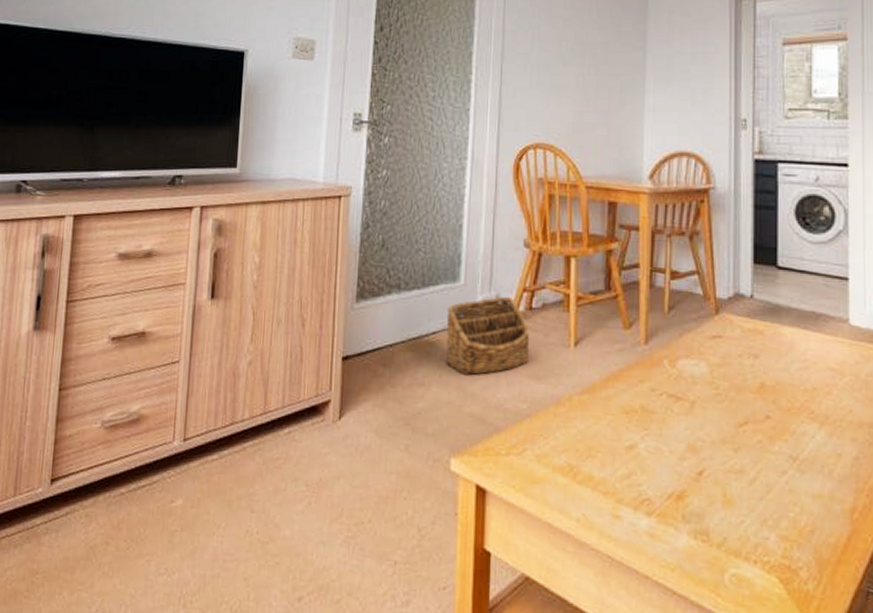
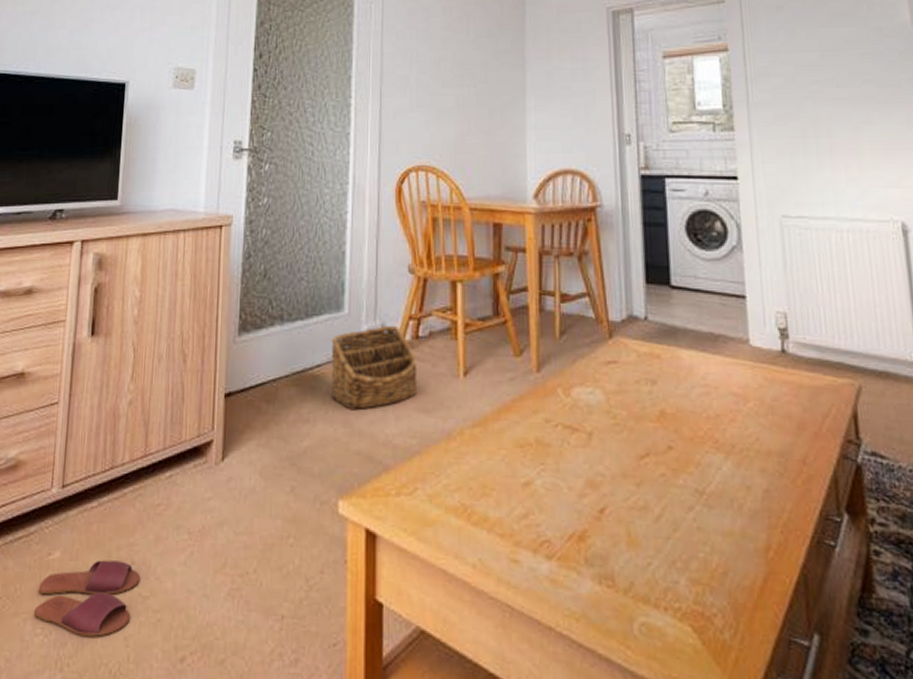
slippers: none [157,508,260,577] -> present [33,560,141,637]

